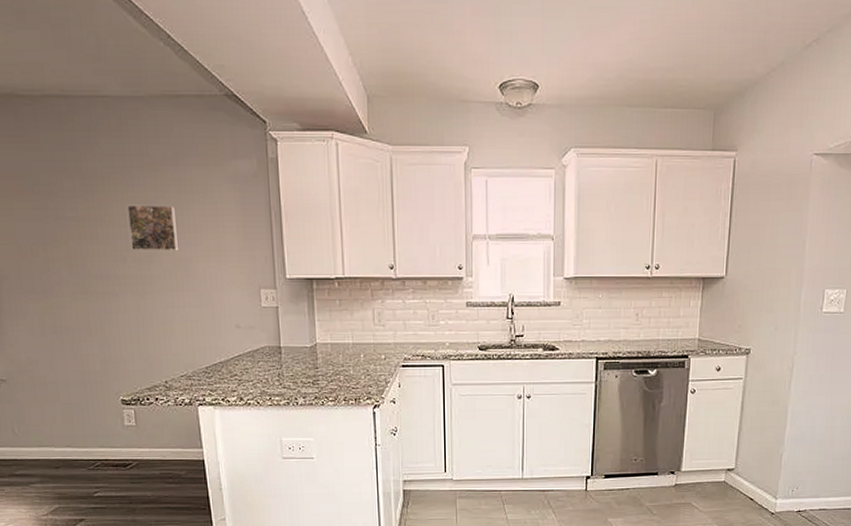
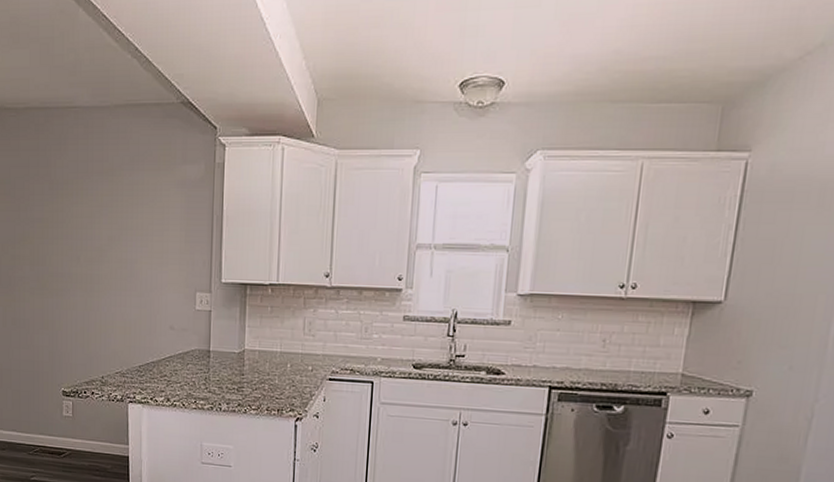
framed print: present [126,205,179,251] -> none [84,207,127,253]

